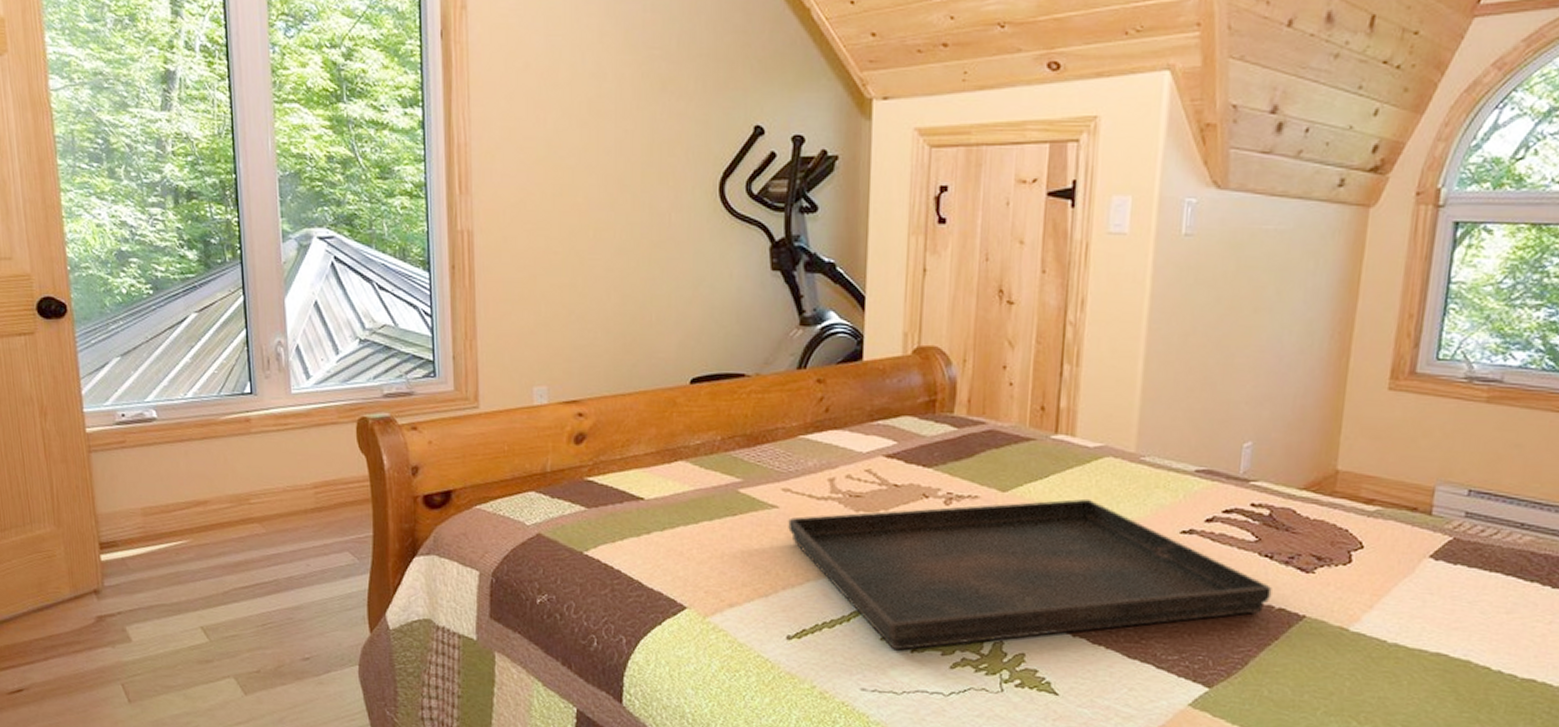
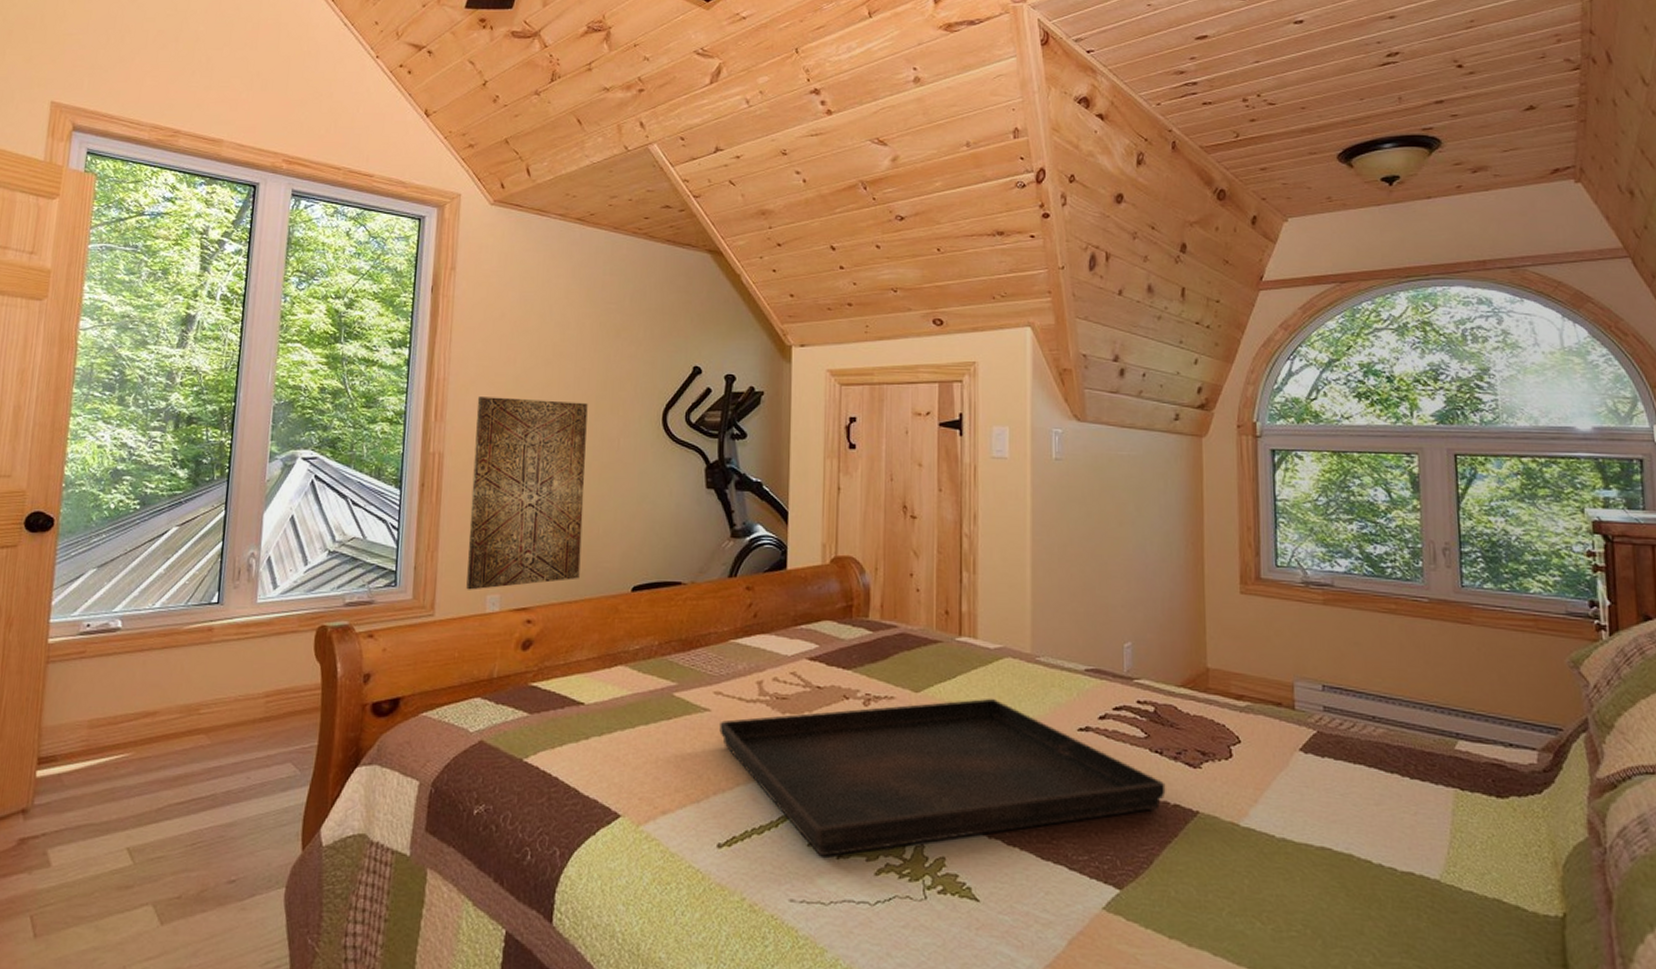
wall art: none [505,165,633,382] -> present [466,397,588,590]

